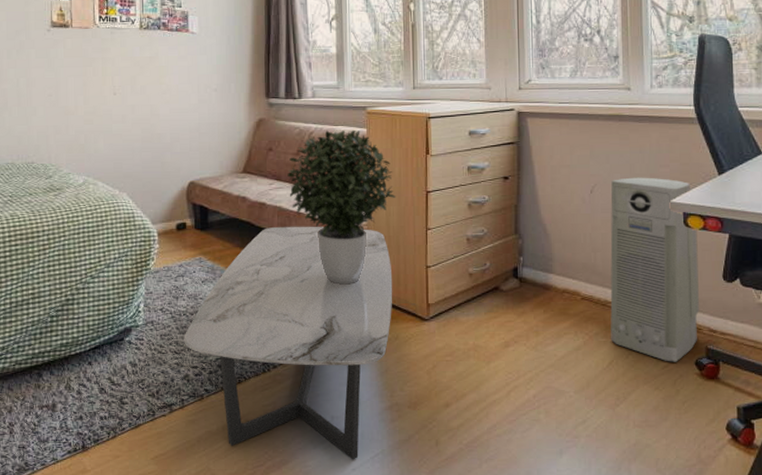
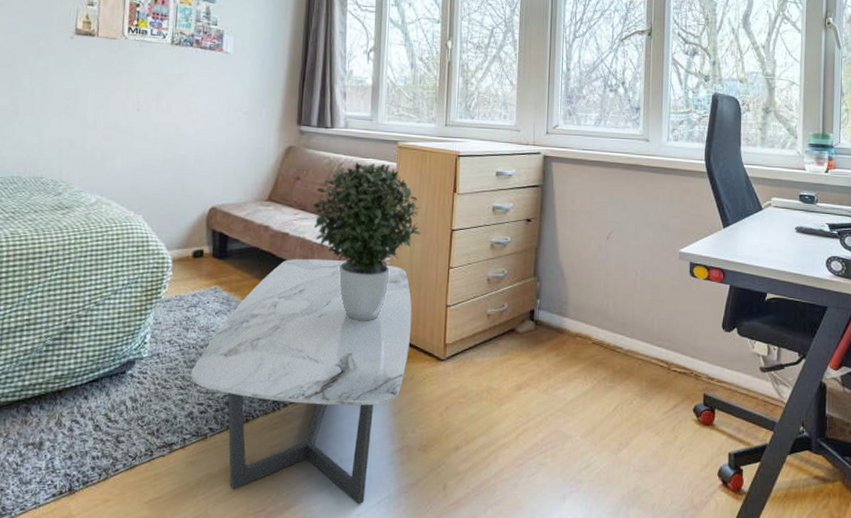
air purifier: present [610,177,700,362] -> none [618,226,702,408]

